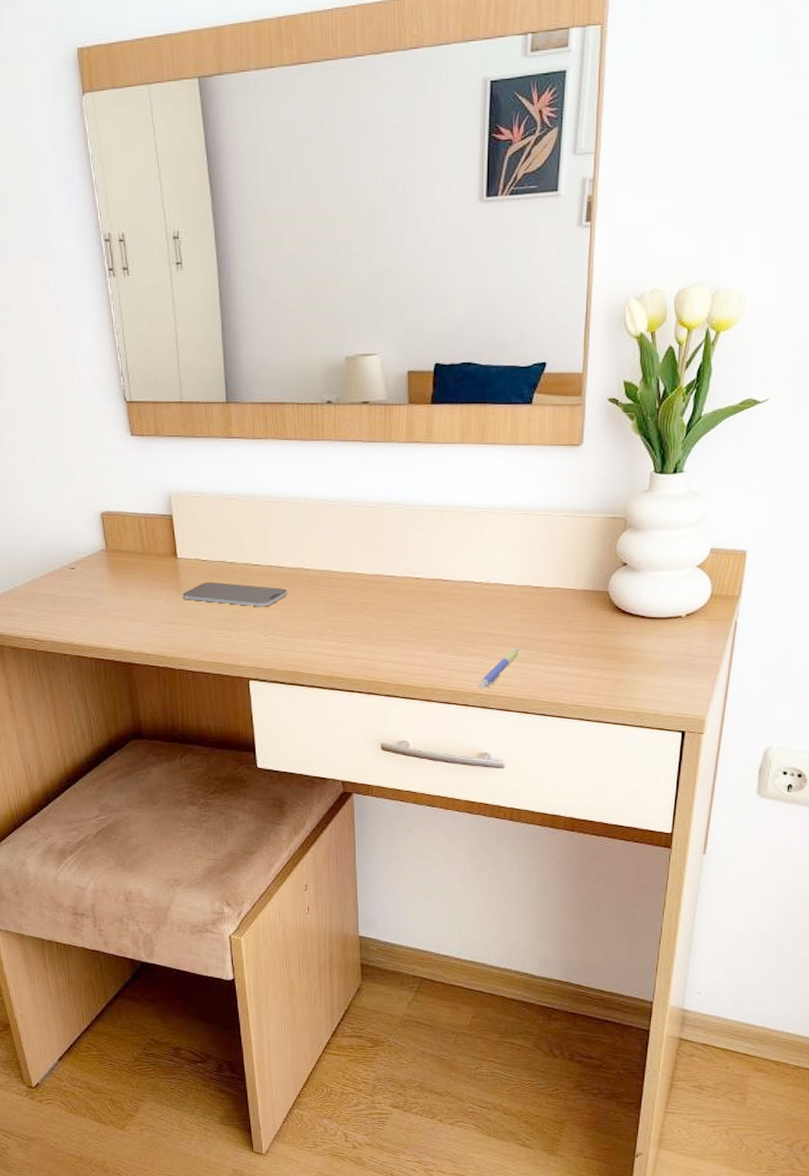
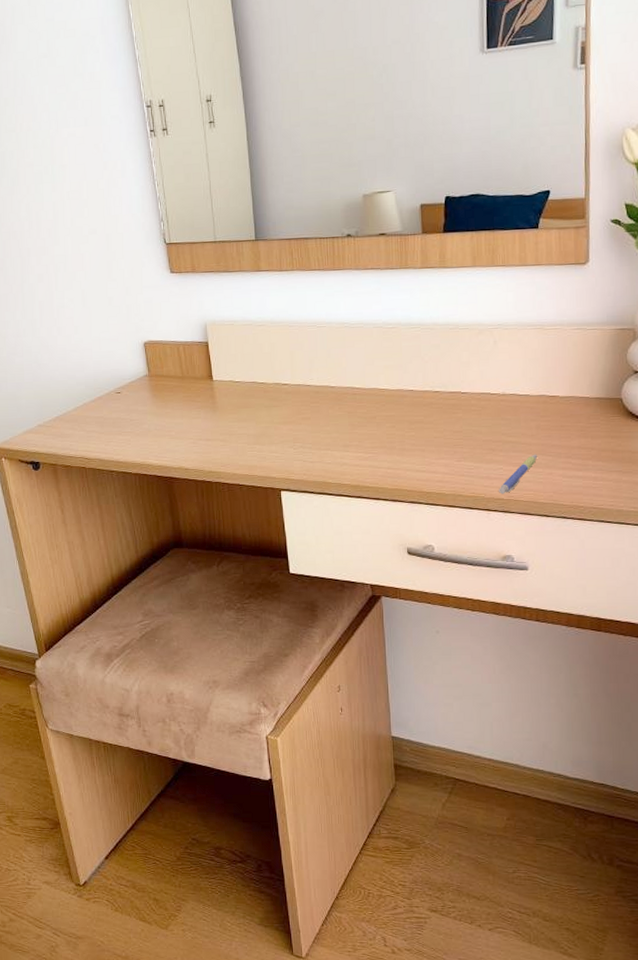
smartphone: present [182,582,288,607] -> none [218,401,315,423]

